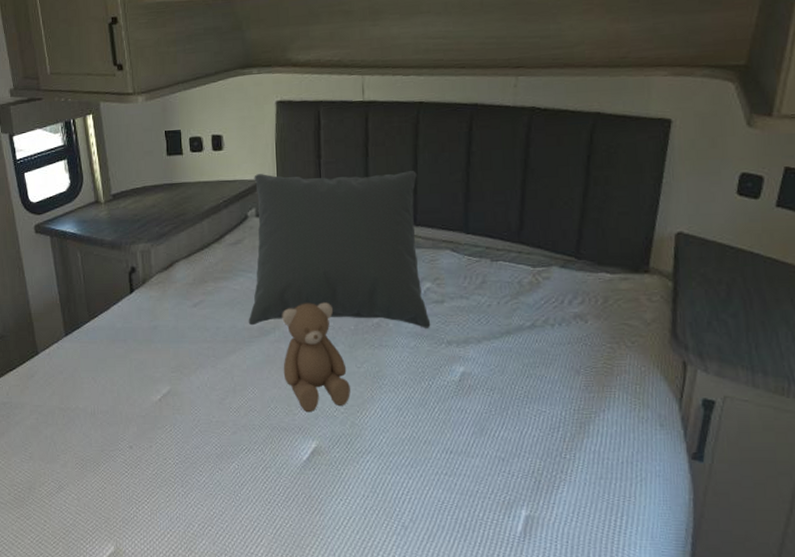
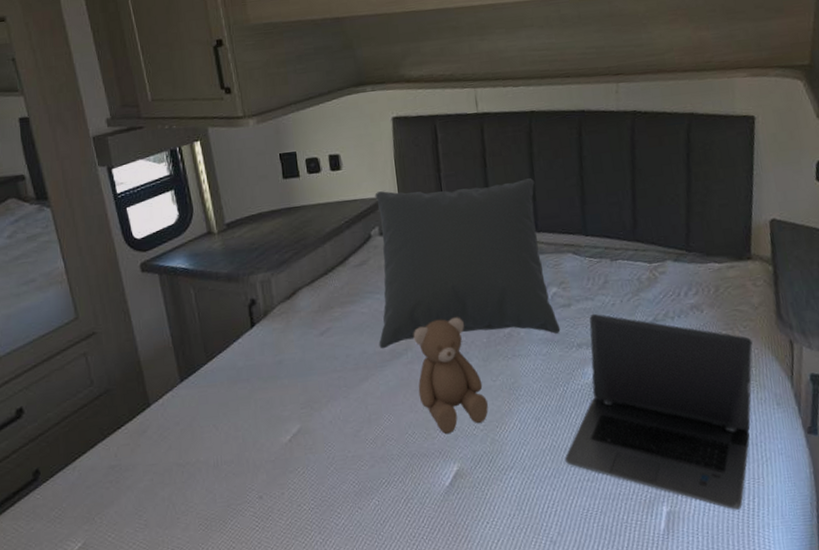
laptop computer: none [424,312,640,525] -> present [565,313,753,510]

